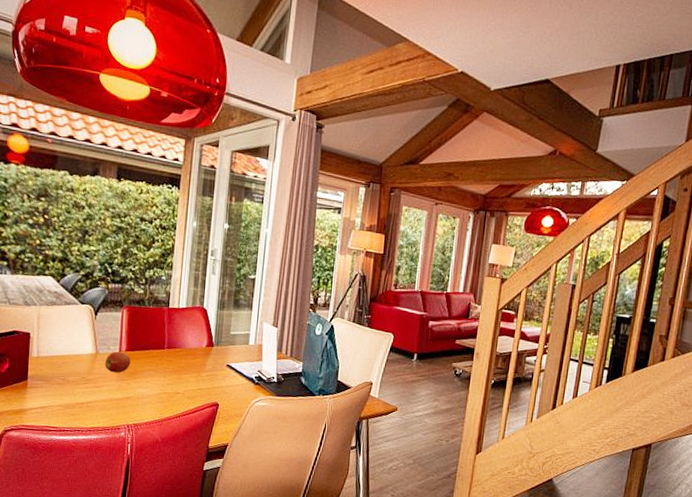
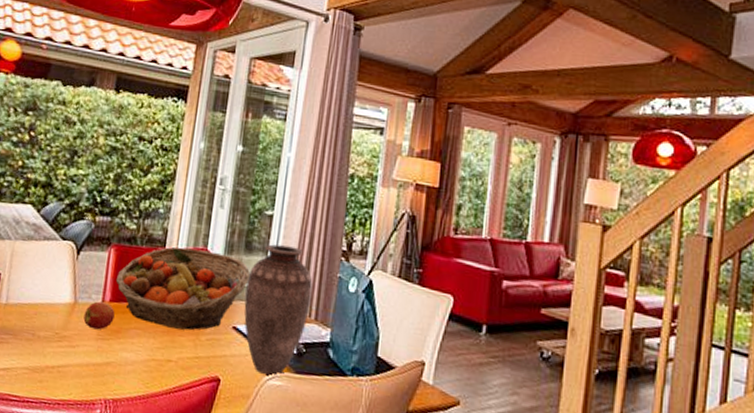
fruit basket: none [129,306,238,370] -> present [115,246,250,331]
vase: none [235,301,288,399] -> present [244,244,313,376]

